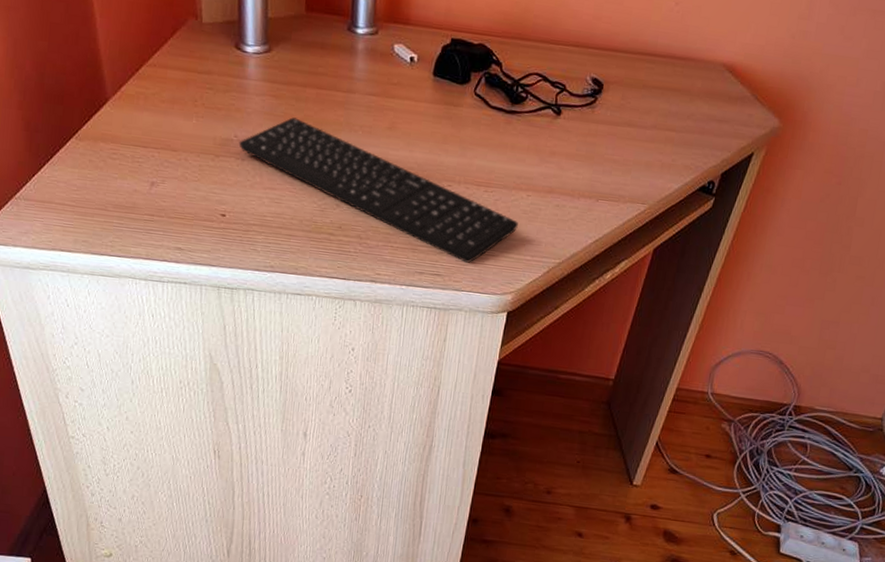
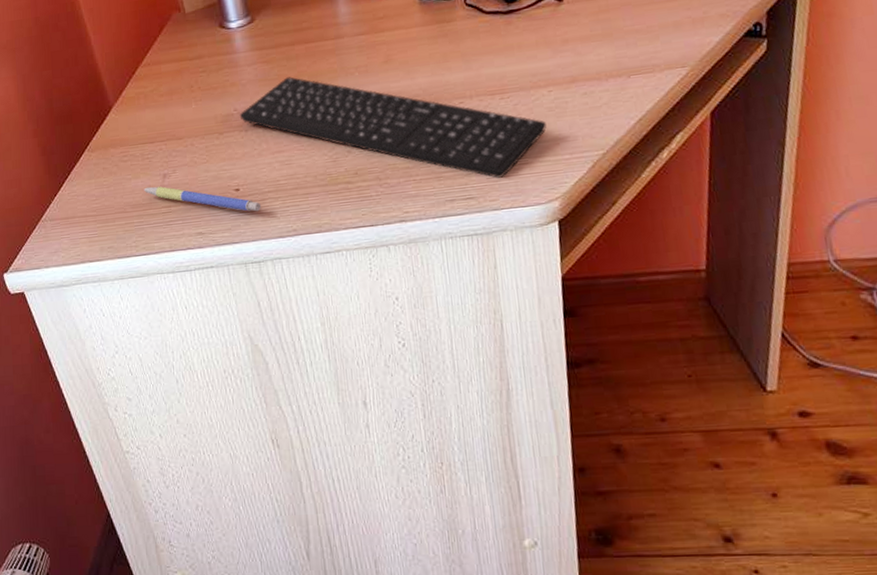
pen: none [129,190,244,241] -> present [144,186,262,212]

